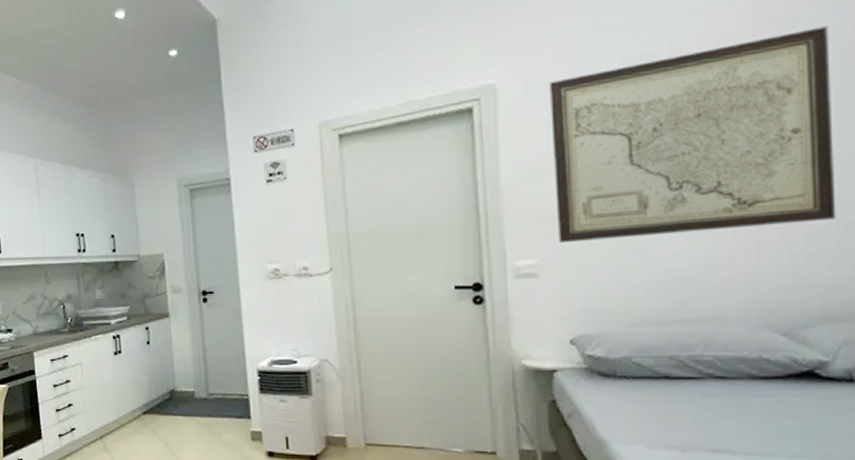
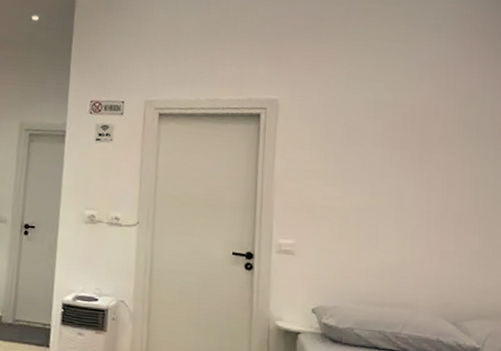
wall art: present [549,26,836,243] -> none [310,106,488,243]

